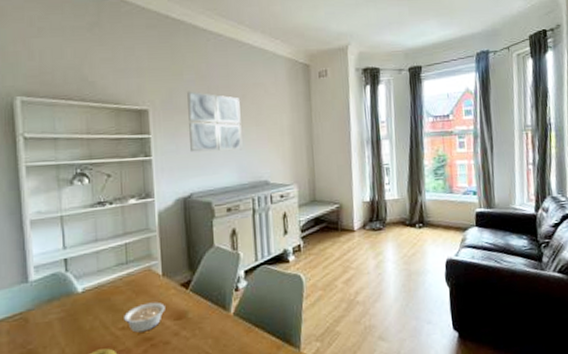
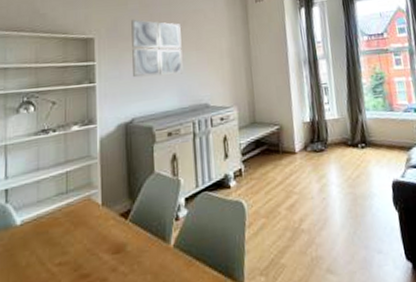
legume: present [124,302,165,333] -> none [61,234,104,269]

